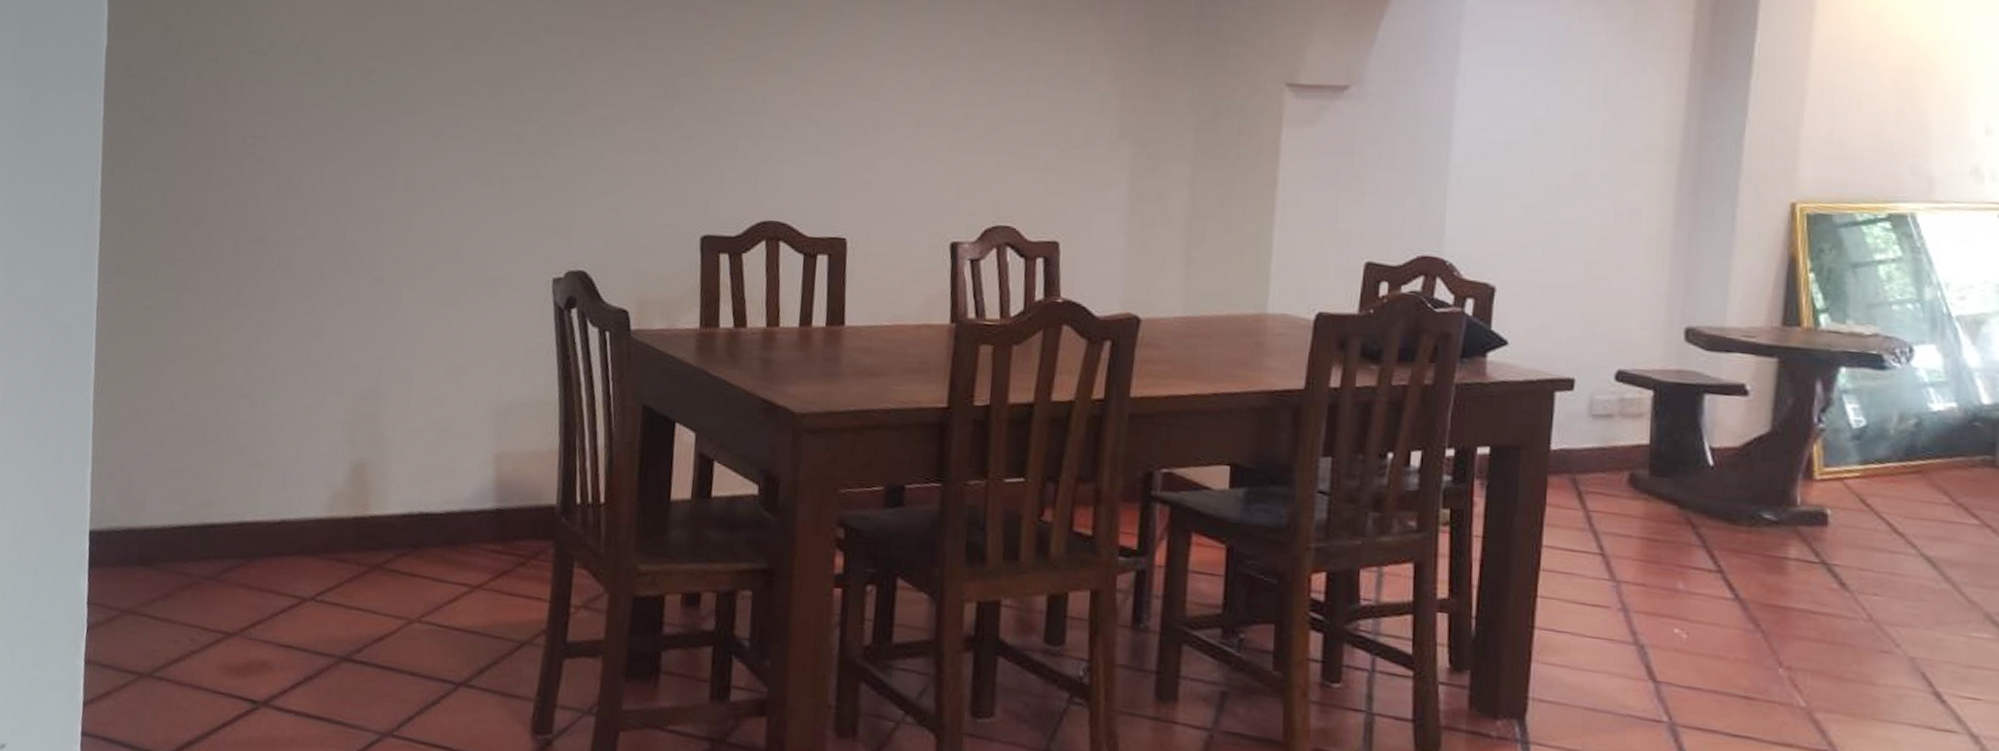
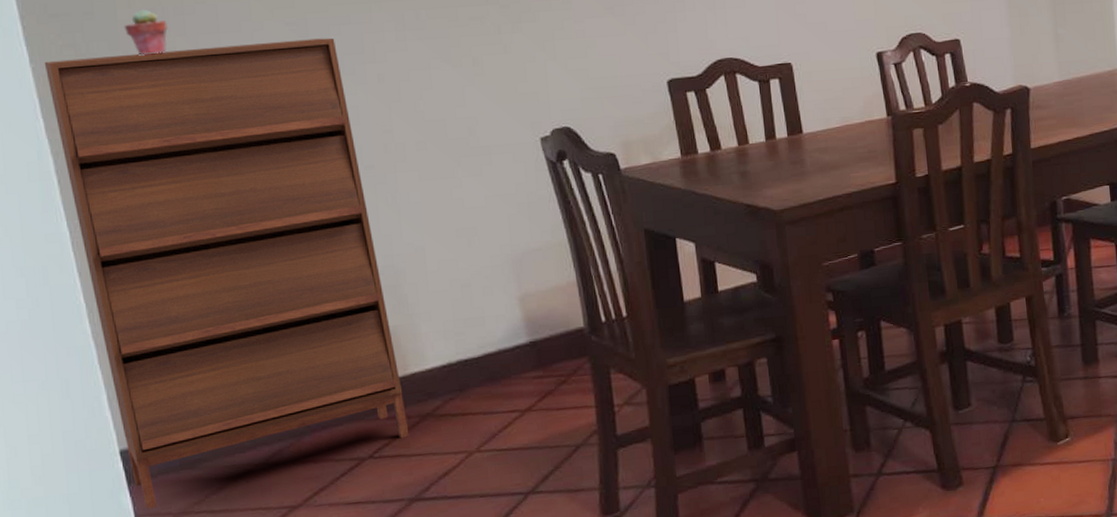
shoe cabinet: none [94,120,373,599] -> present [44,37,410,510]
potted succulent: none [188,81,227,129] -> present [123,9,168,56]

